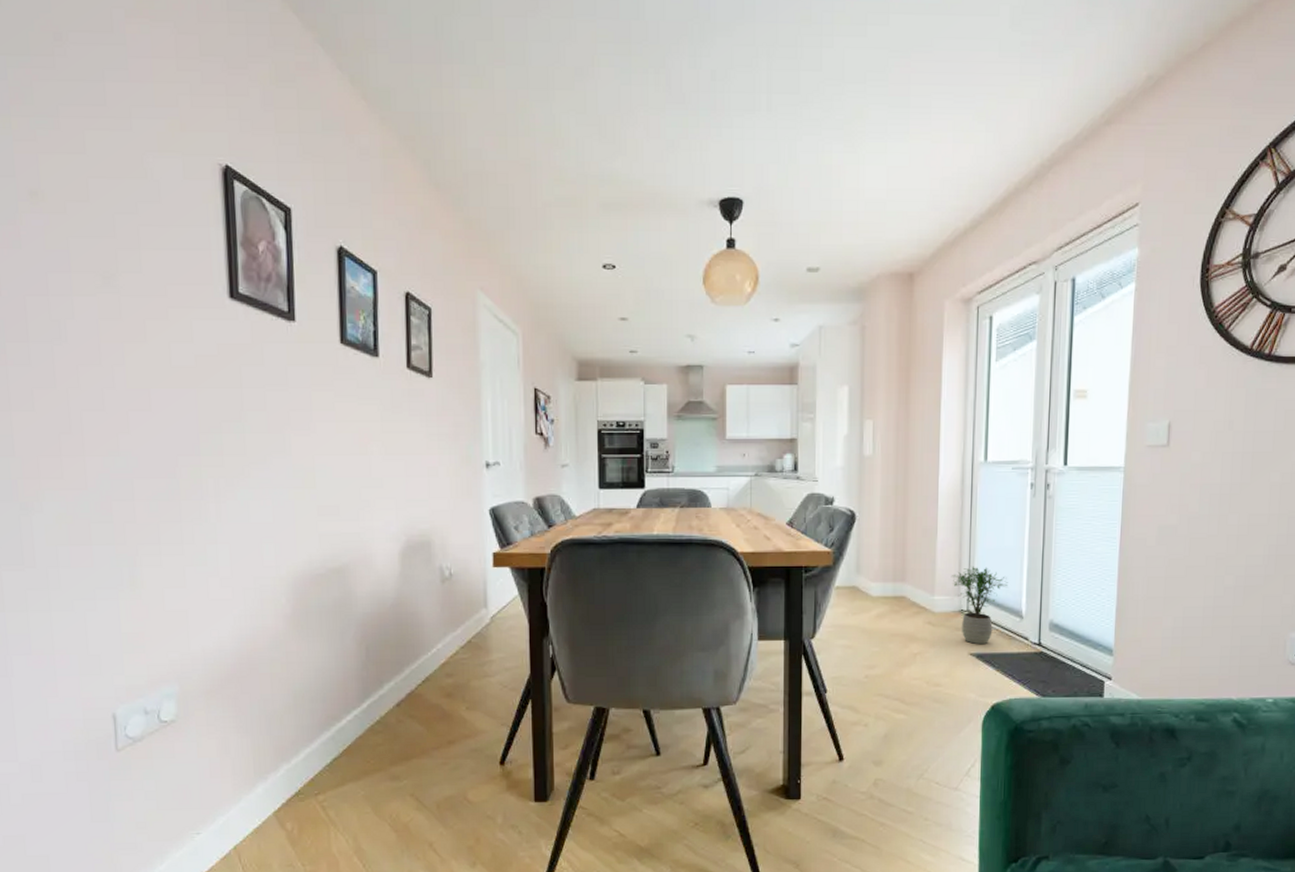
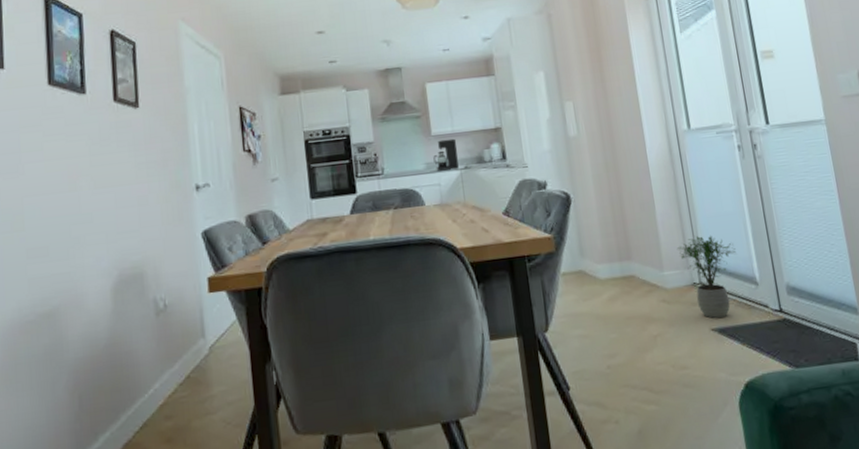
coffee maker: none [725,444,750,475] -> present [433,138,459,171]

